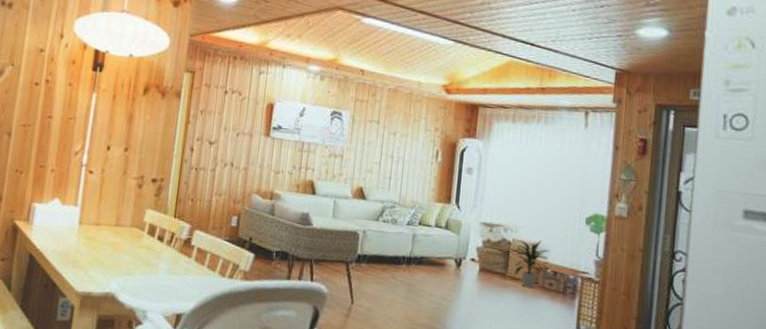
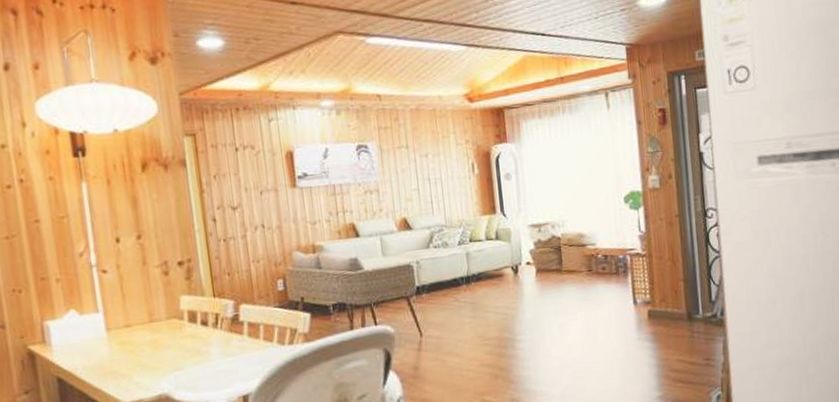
indoor plant: present [514,239,550,288] -> none [566,228,600,277]

